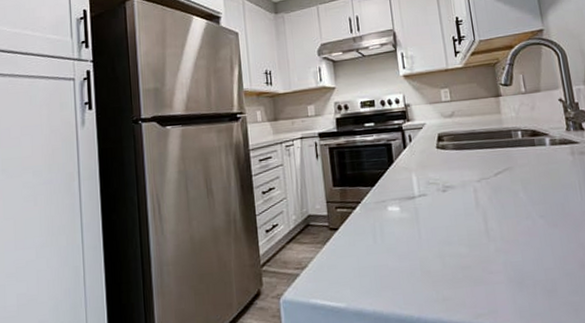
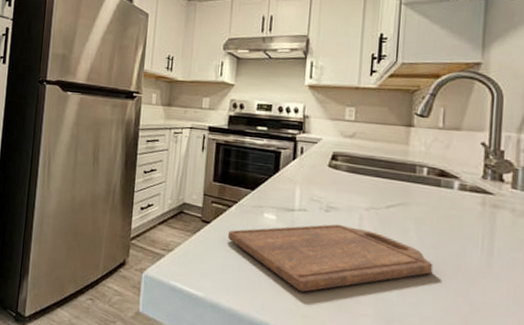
cutting board: none [358,200,546,276] -> present [228,224,433,292]

